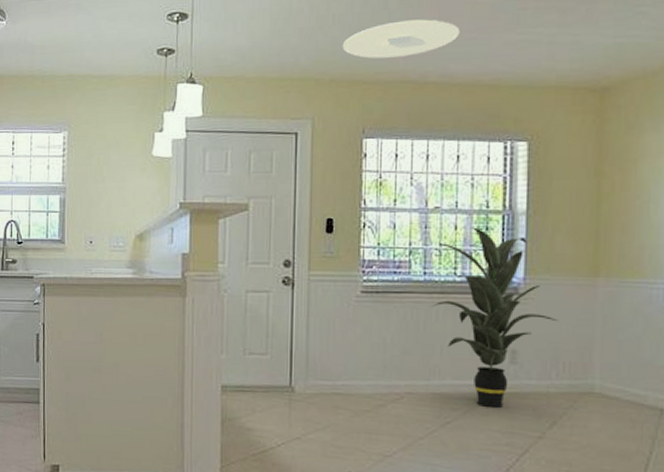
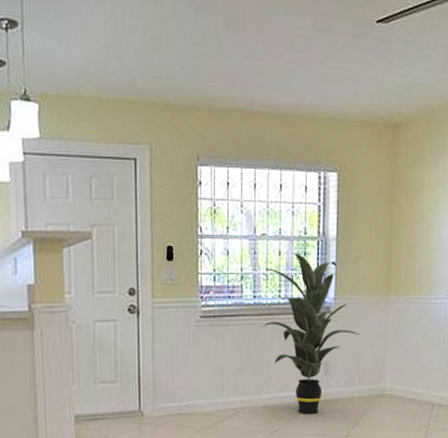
ceiling light: present [342,19,460,59] -> none [175,47,281,84]

